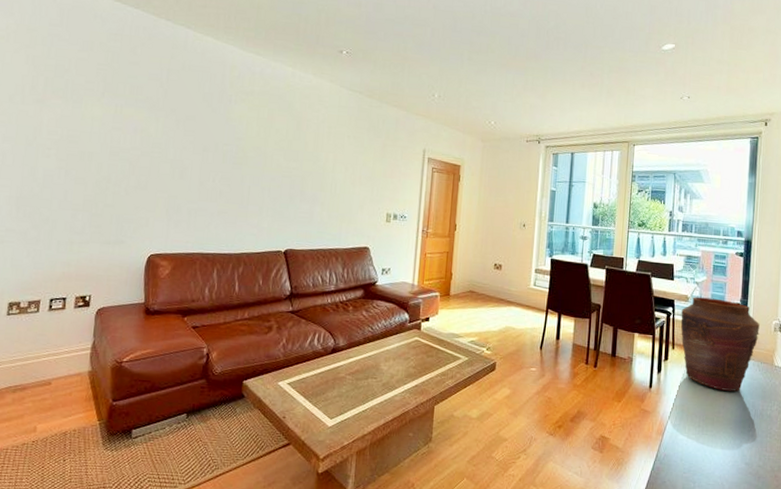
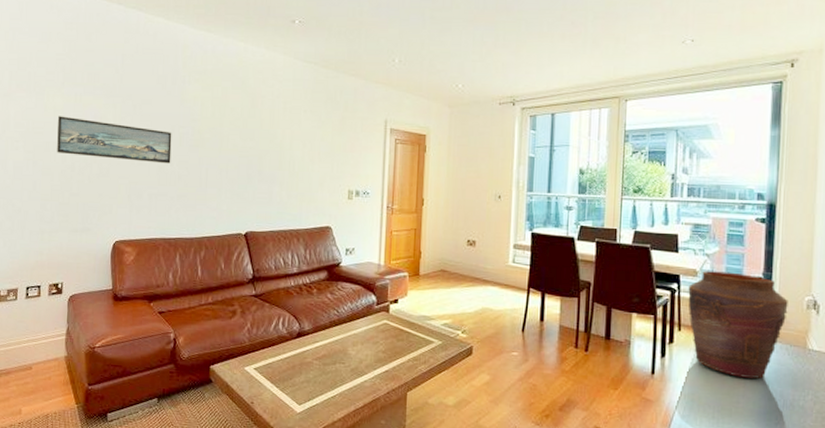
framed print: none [92,126,216,180] -> present [57,116,172,164]

